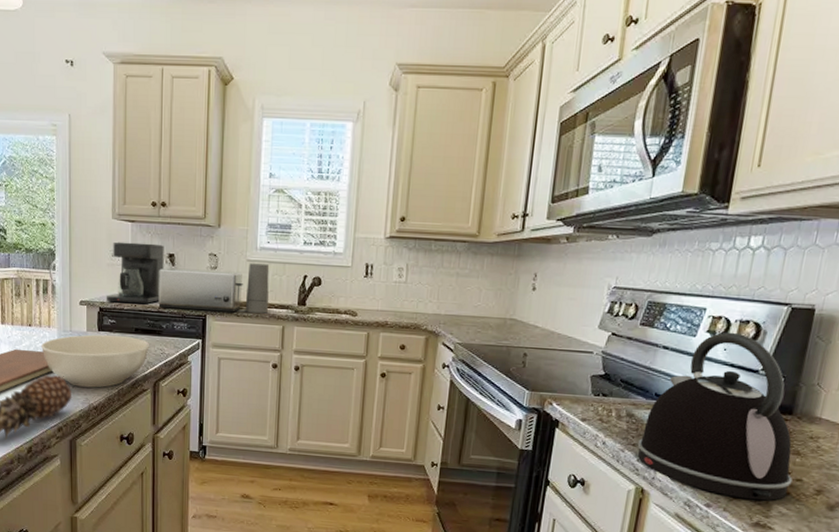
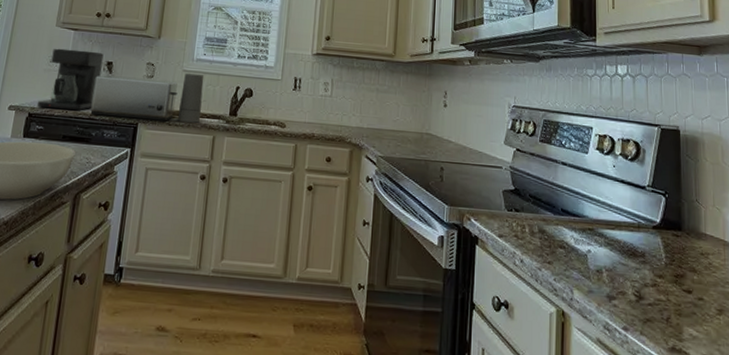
kettle: present [637,332,793,501] -> none [552,149,695,323]

